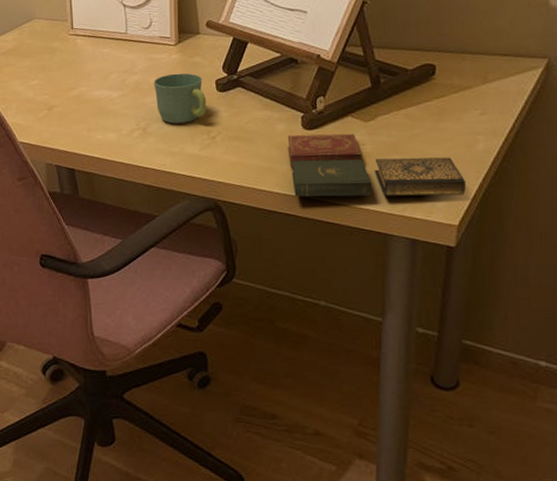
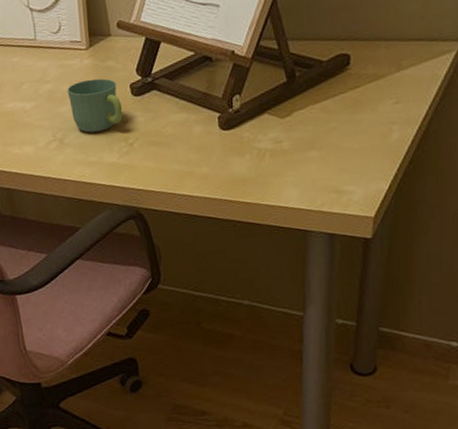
book: present [287,133,466,197] -> none [205,131,381,199]

